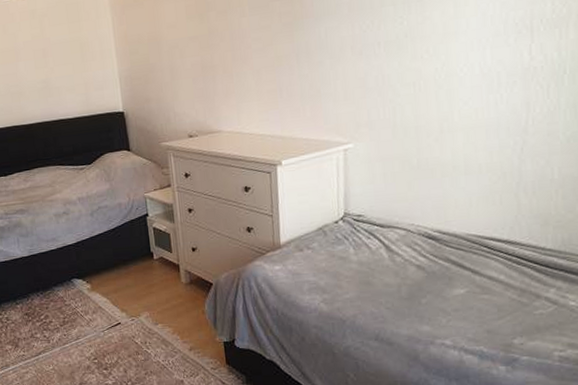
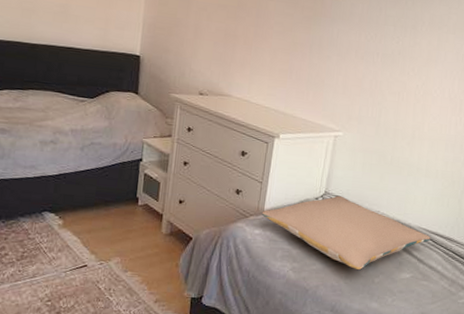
pillow: none [278,214,484,292] -> present [261,195,430,269]

